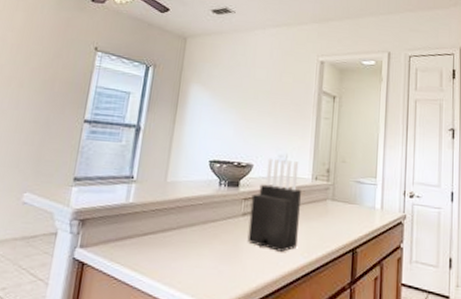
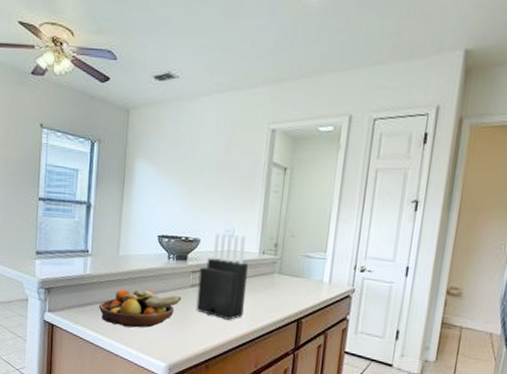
fruit bowl: none [139,219,233,264] -> present [98,290,182,328]

